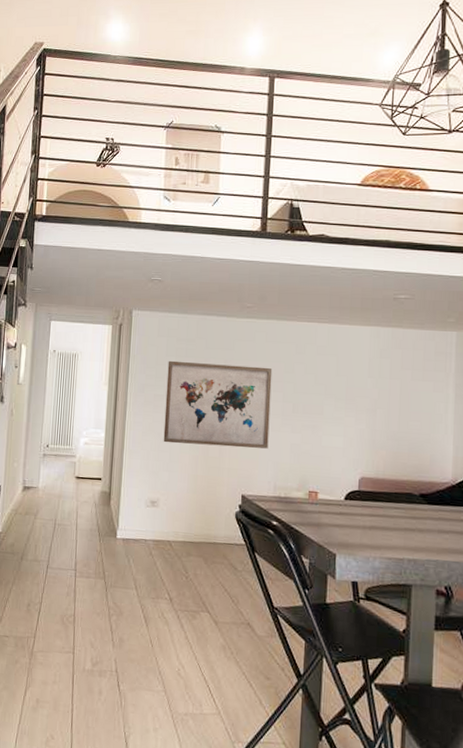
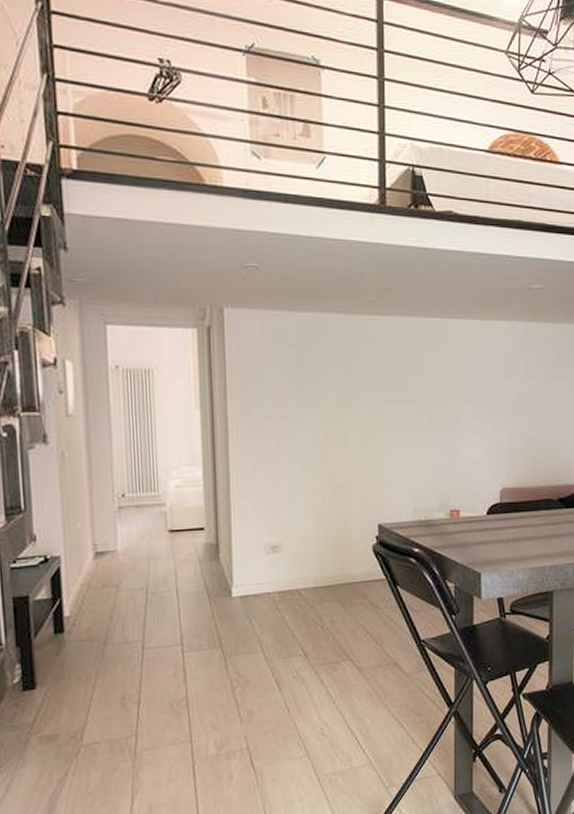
wall art: present [163,360,273,449] -> none [277,371,404,474]

